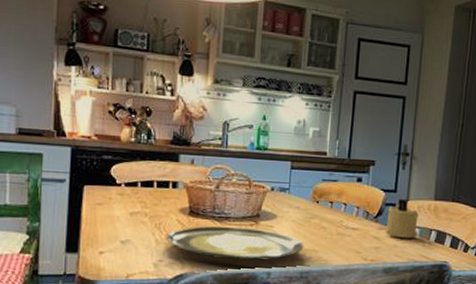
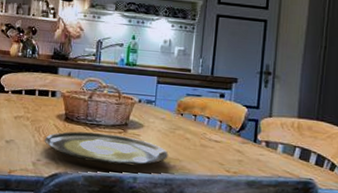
candle: present [385,198,419,238] -> none [248,115,282,154]

